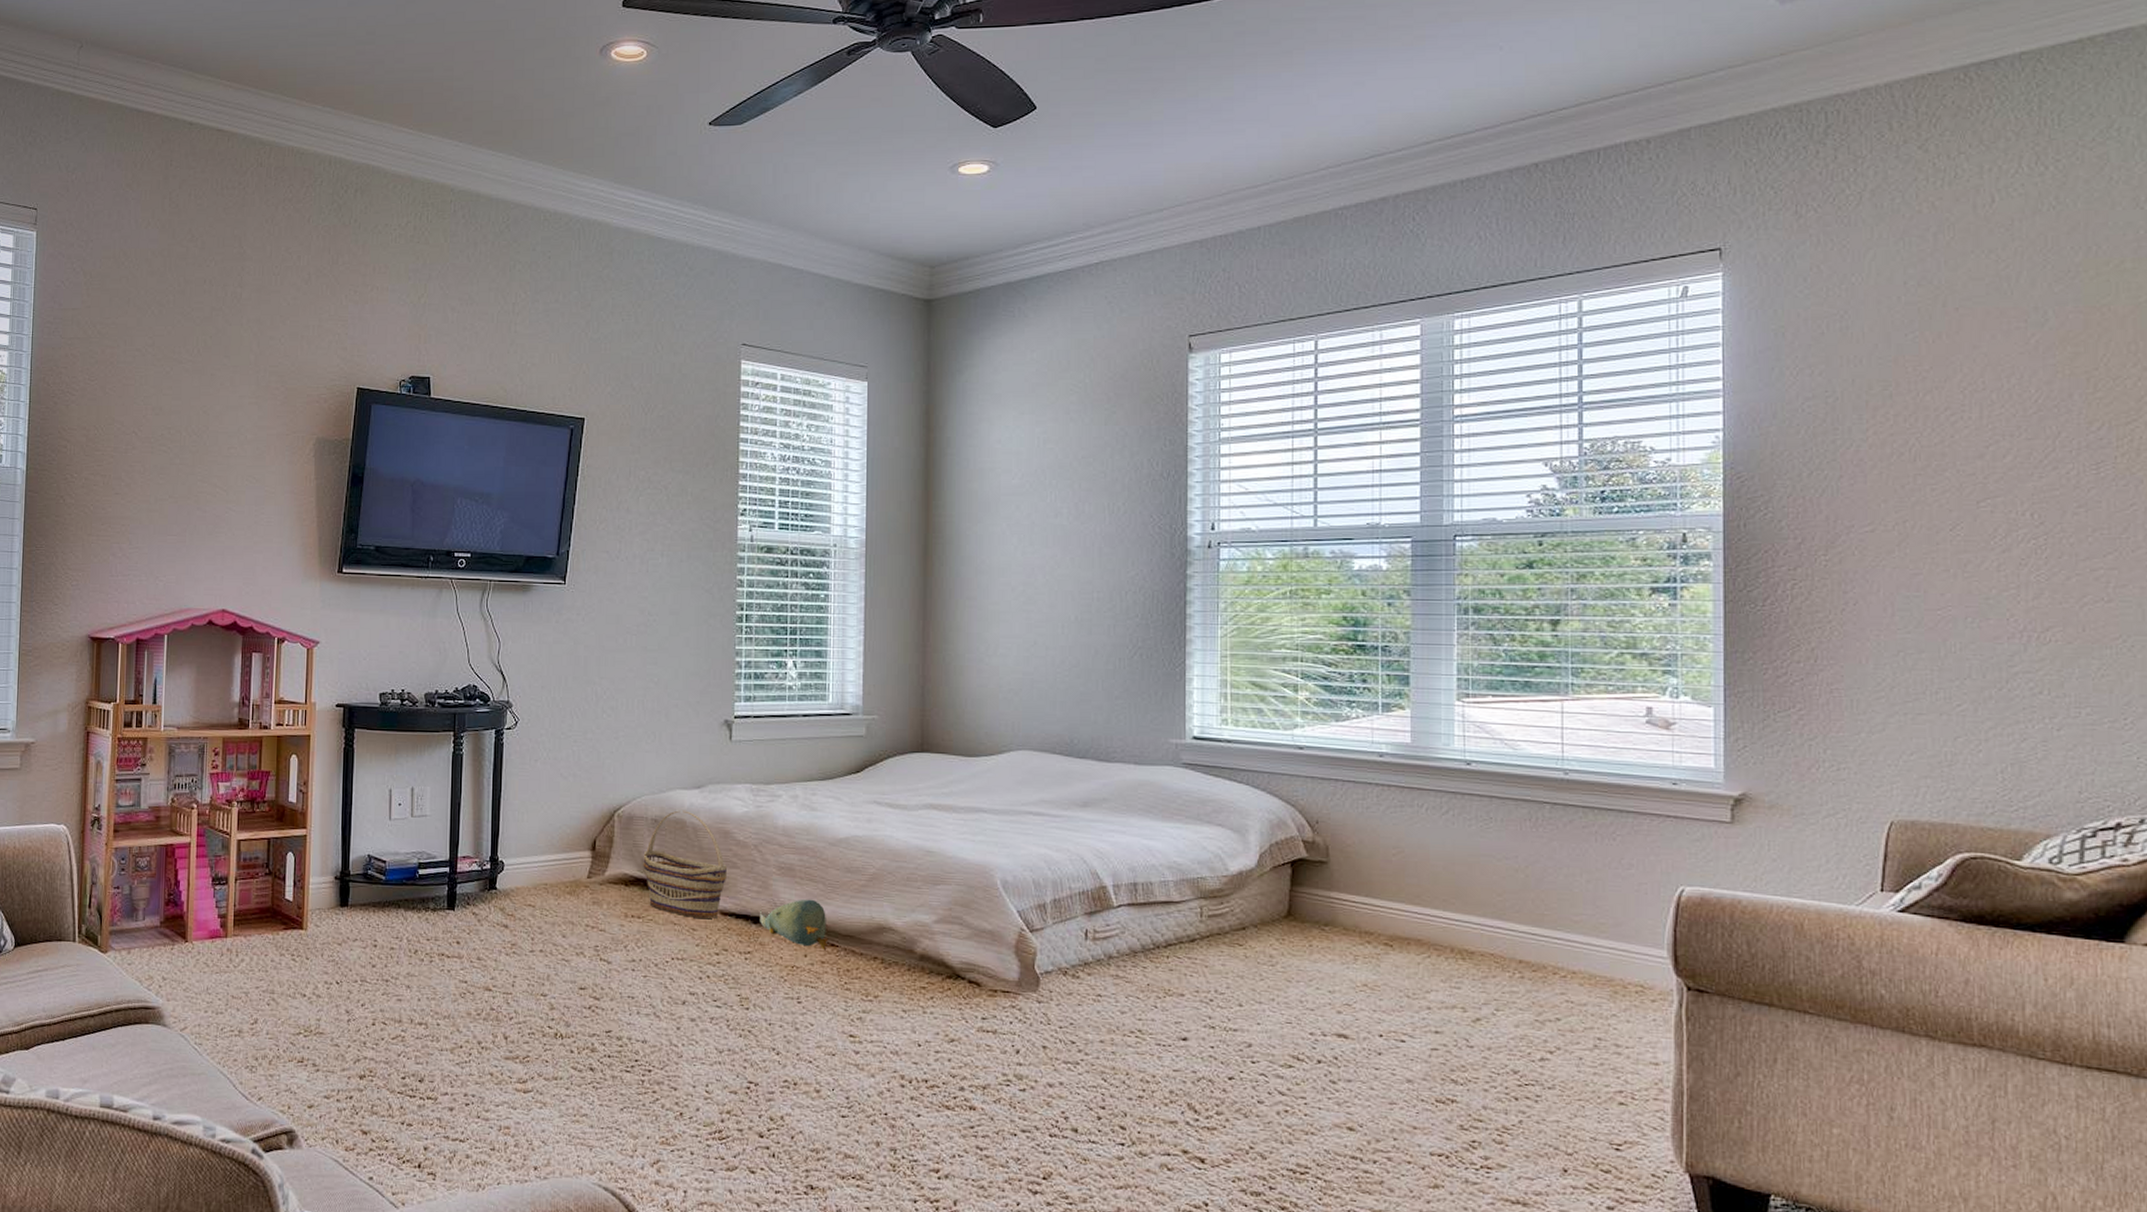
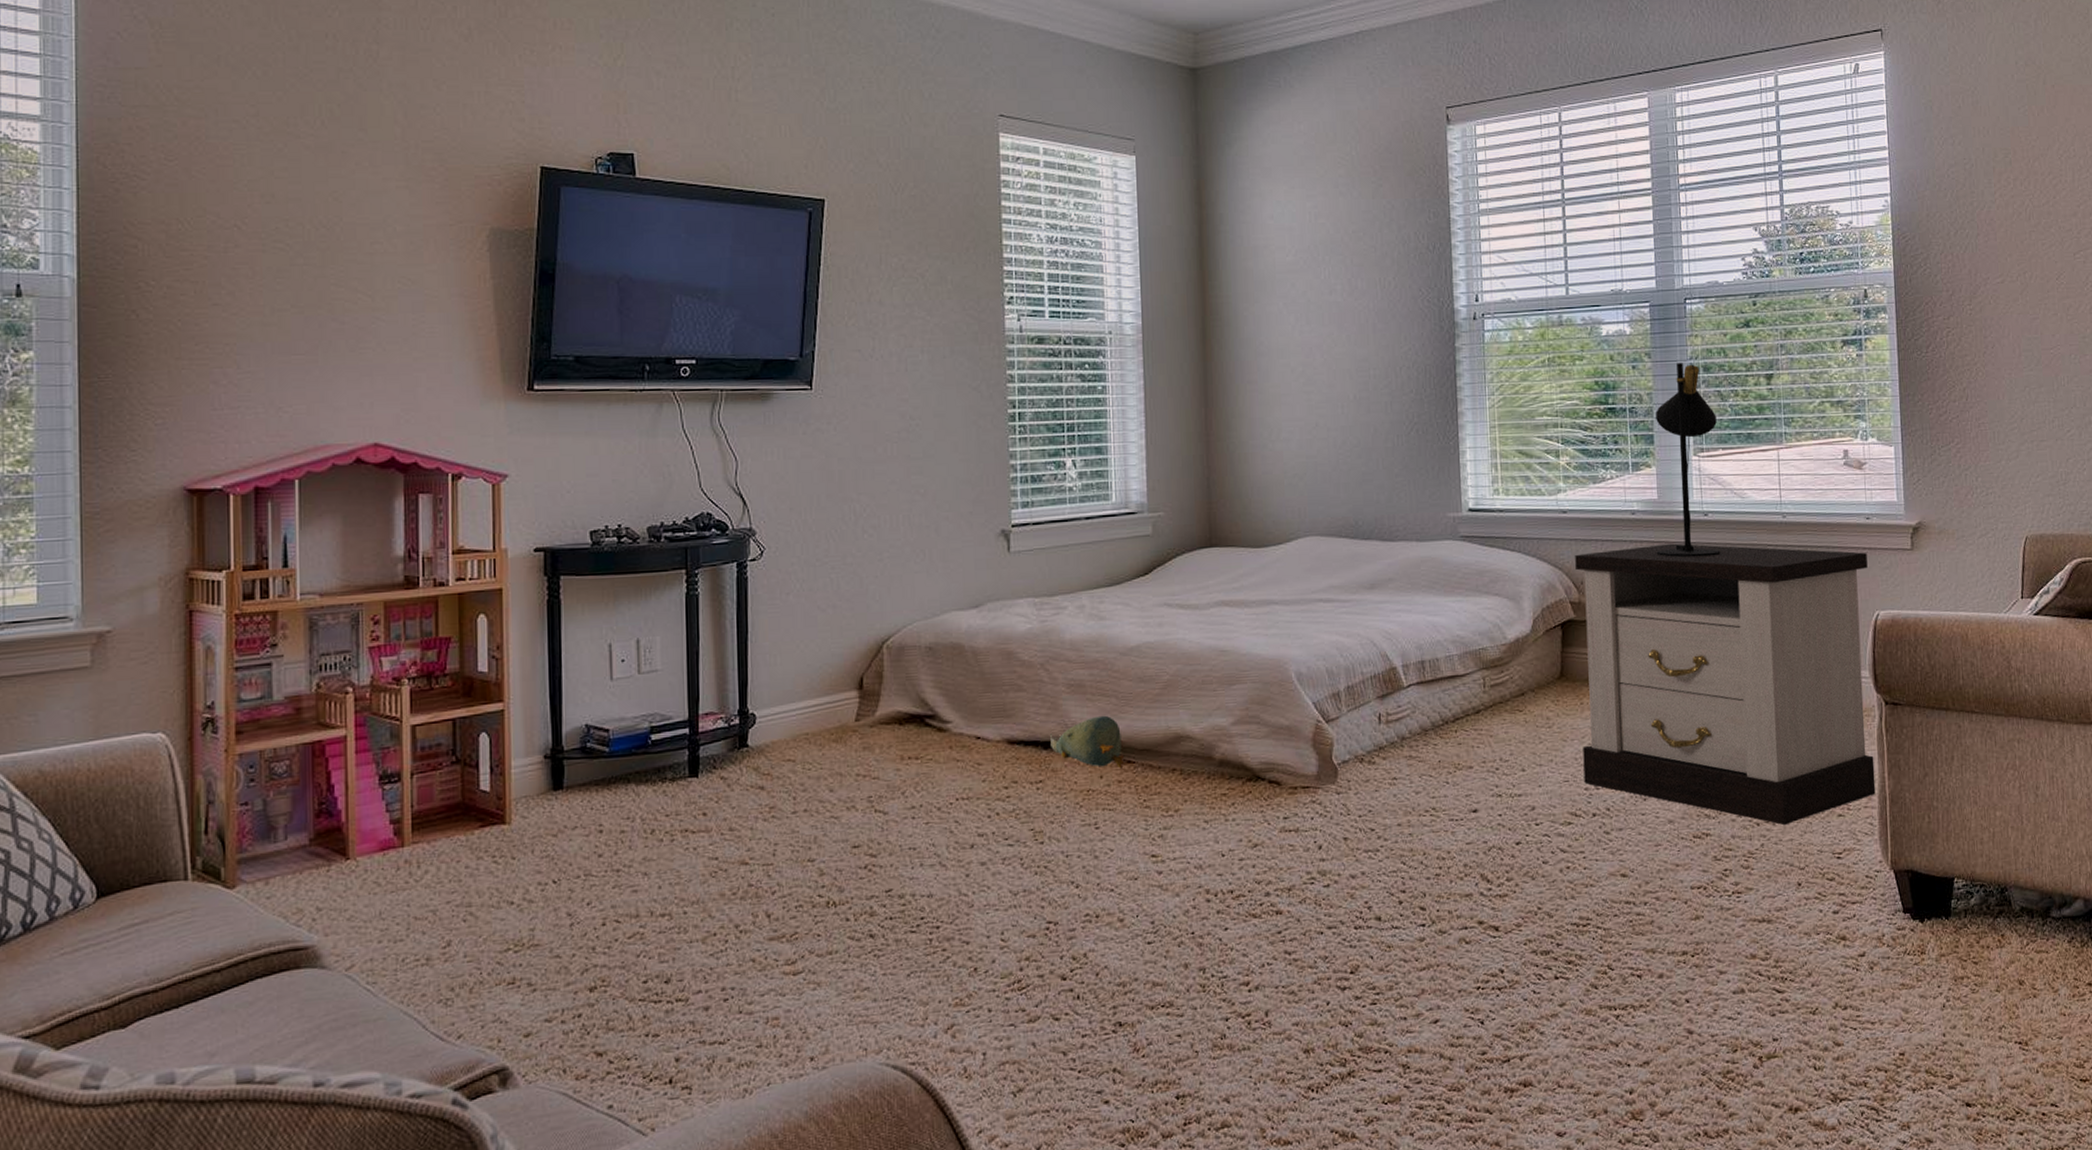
basket: present [643,810,727,919] -> none [918,634,1012,751]
nightstand: none [1309,790,1672,1105] -> present [1575,543,1876,826]
table lamp: none [1406,602,1487,808] -> present [1656,363,1721,558]

